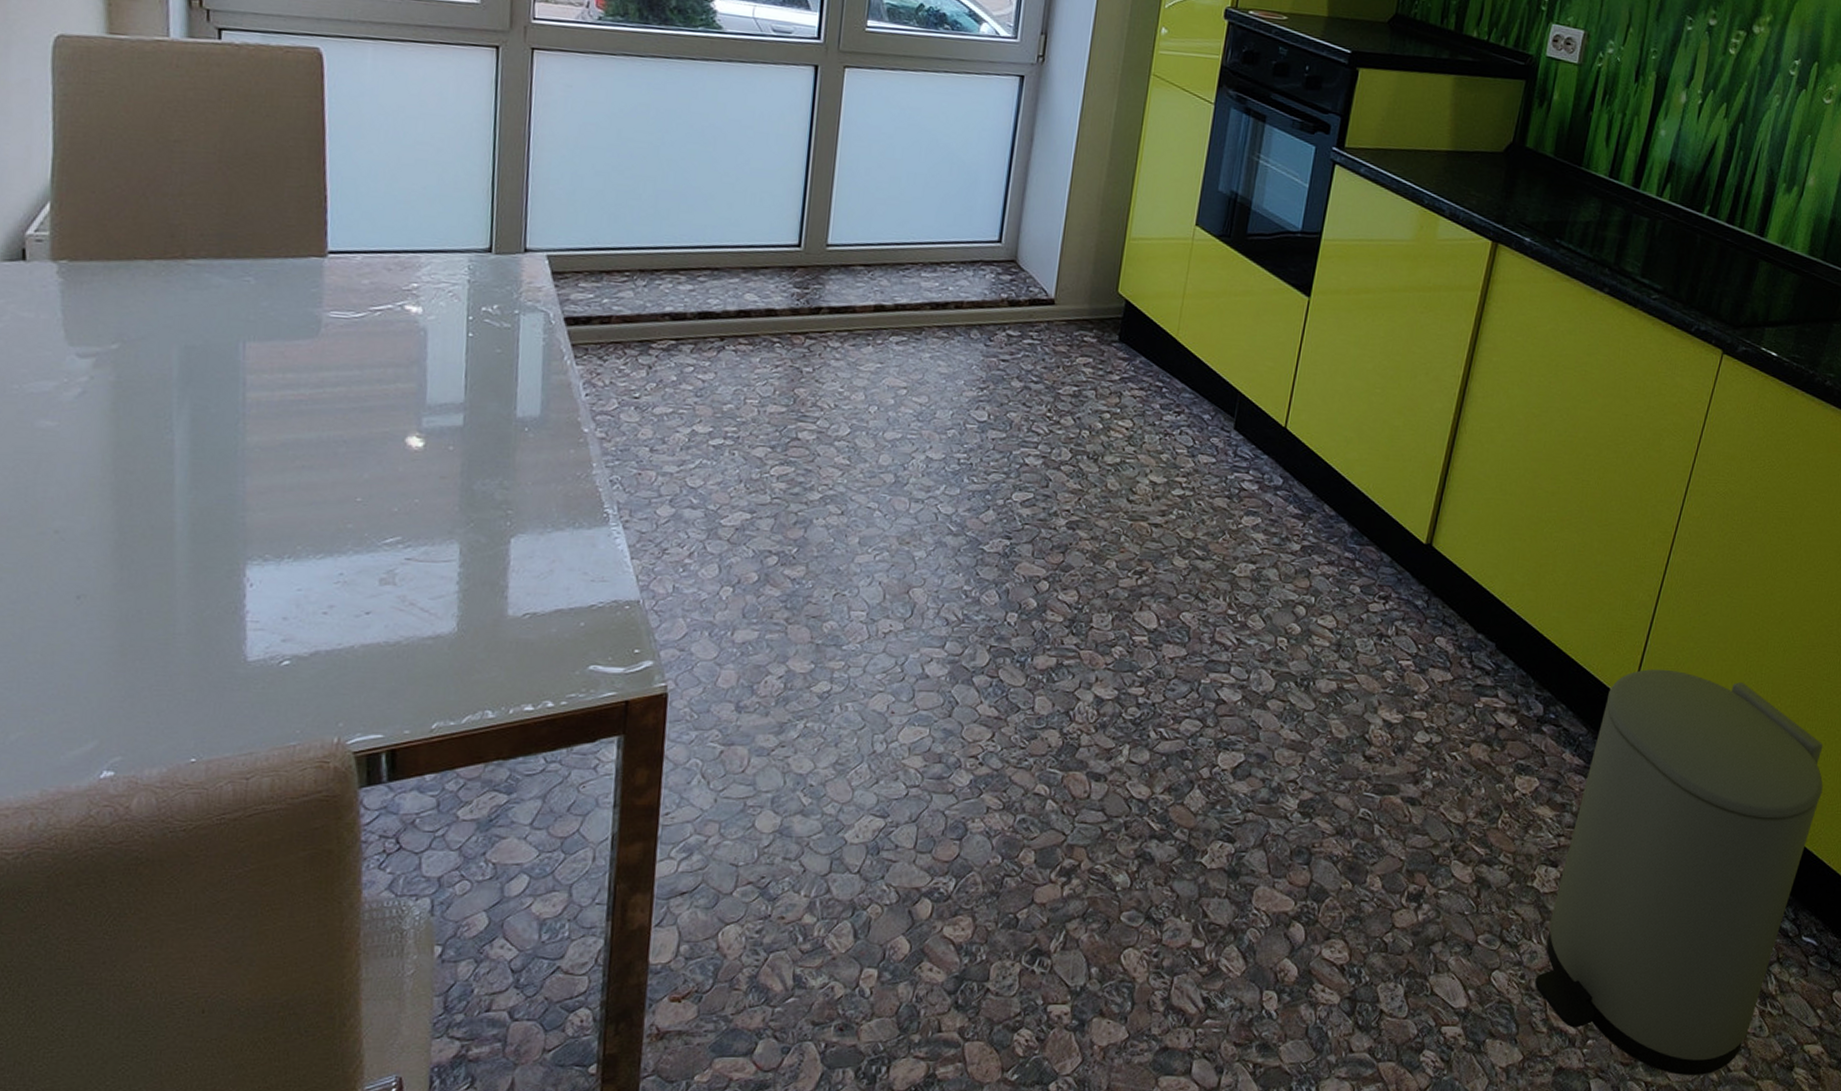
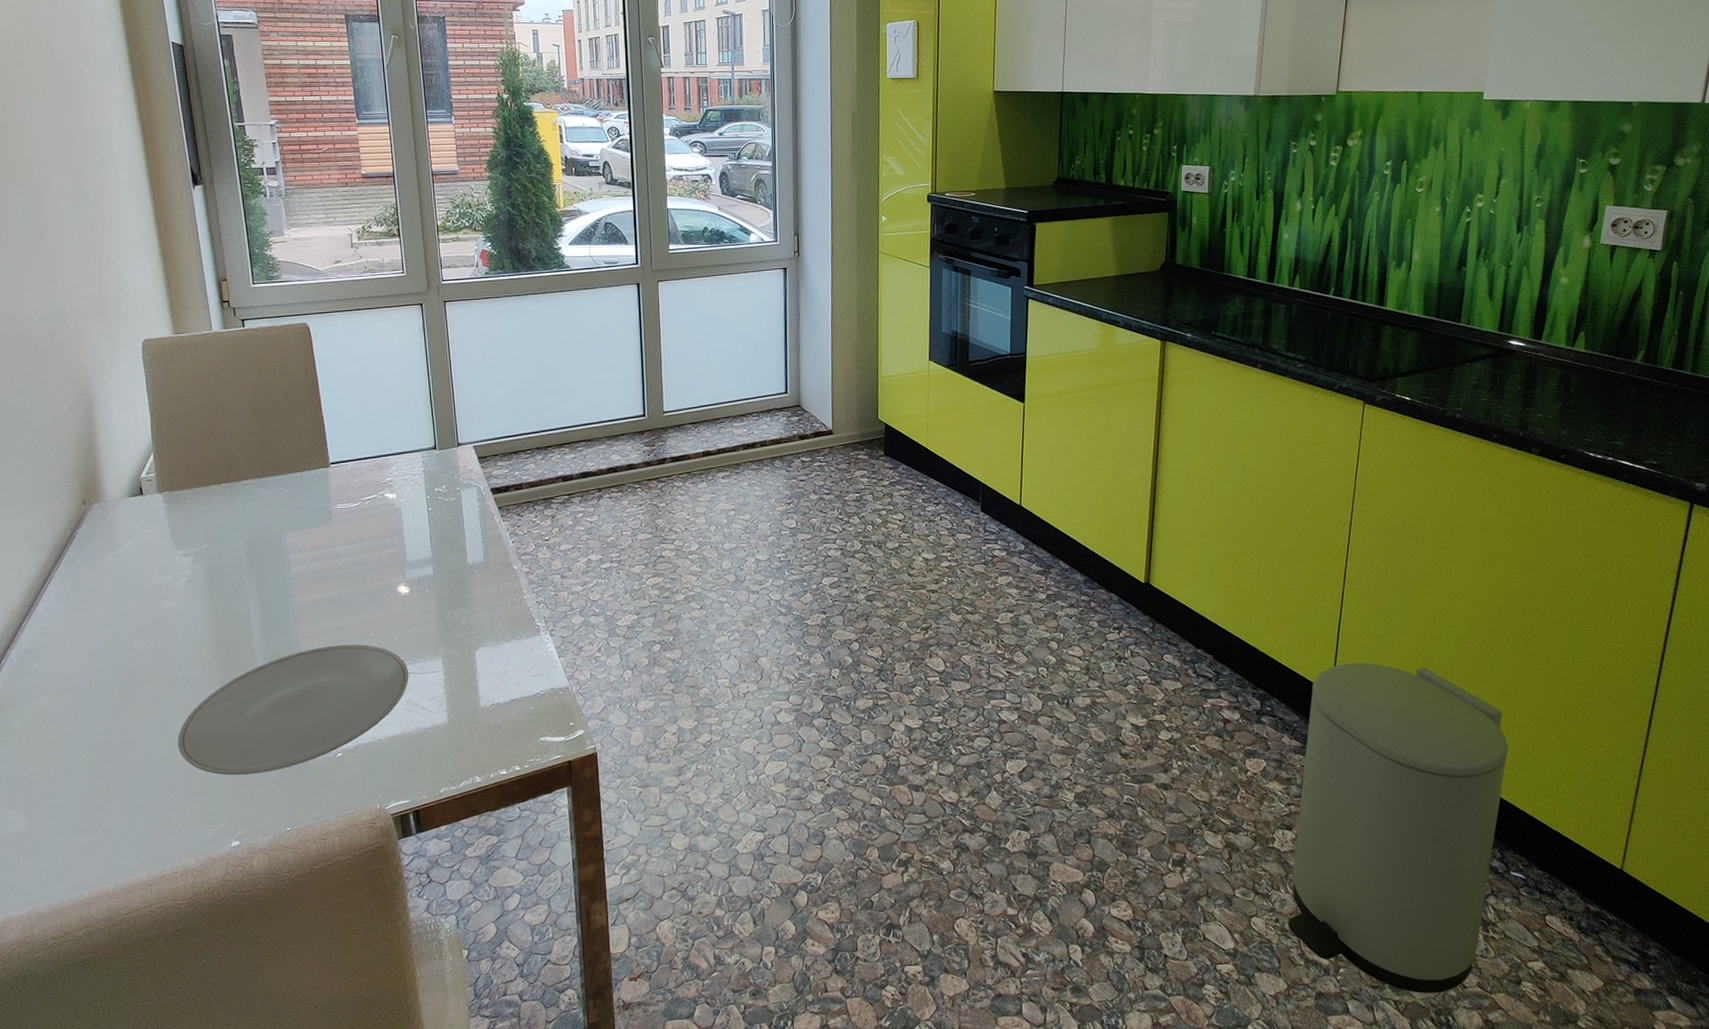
plate: none [33,508,408,679] -> present [177,644,409,775]

